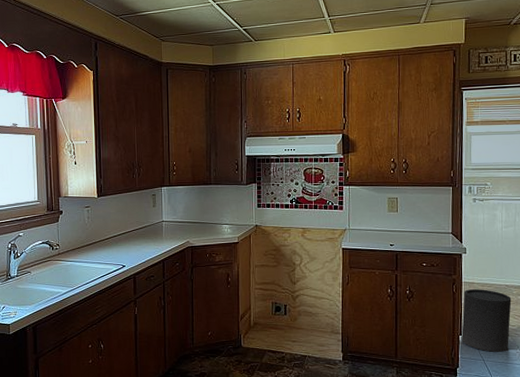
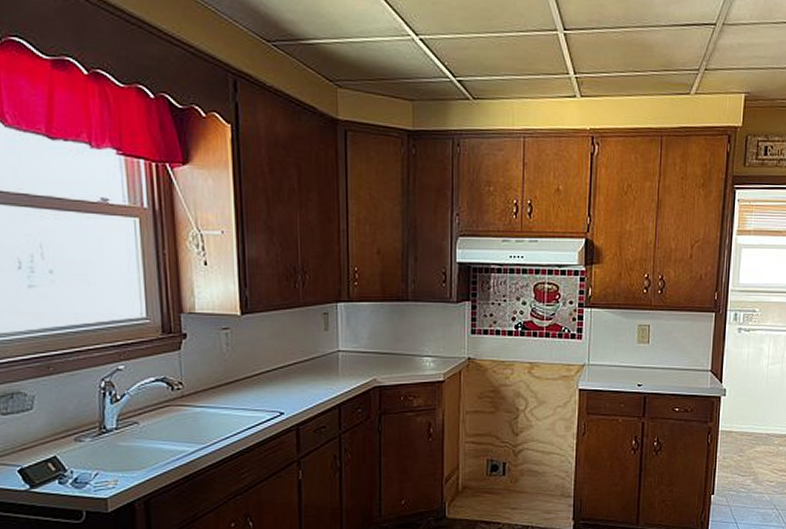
trash can: present [461,289,512,352] -> none [714,439,772,513]

